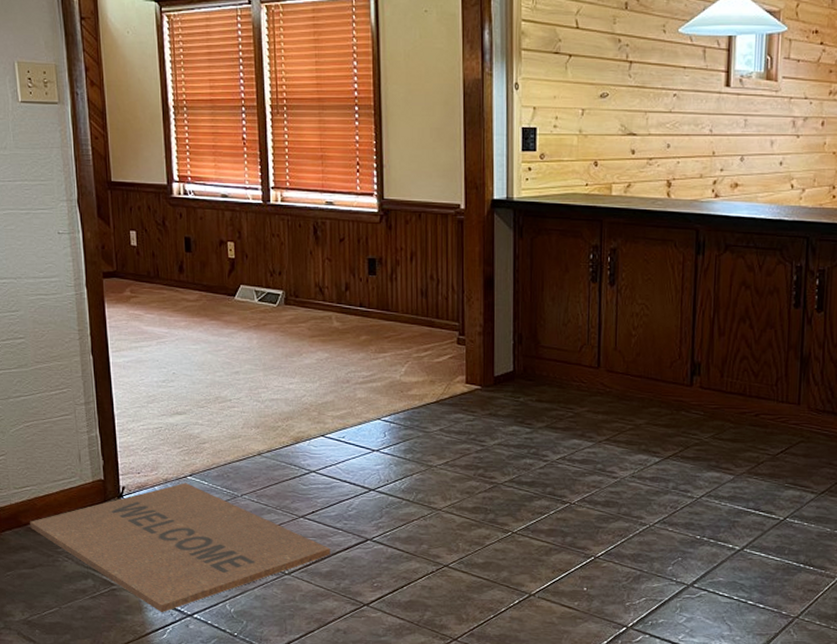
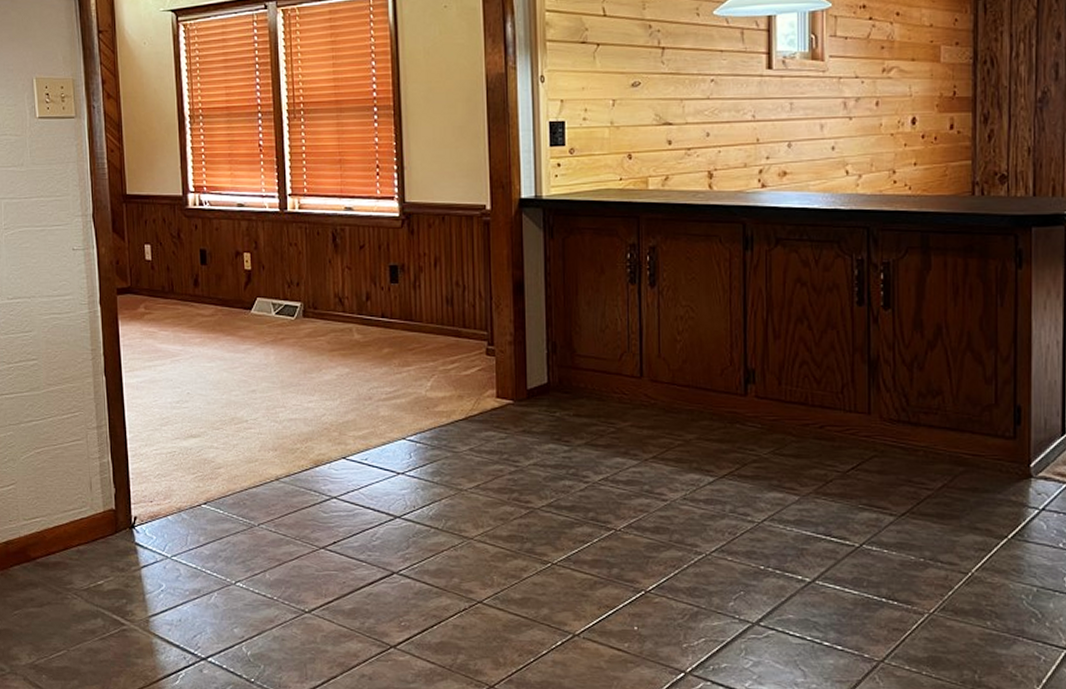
doormat: present [29,483,330,612] -> none [38,512,354,655]

